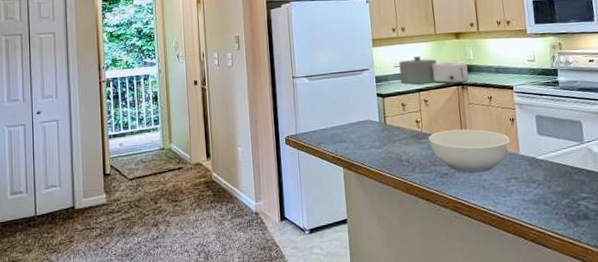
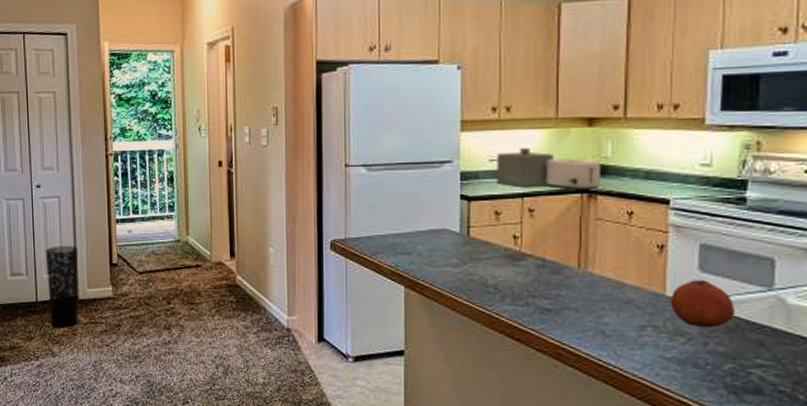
umbrella stand: none [44,162,75,238] -> present [45,246,79,328]
bowl: present [428,129,511,174] -> none [529,252,653,314]
fruit: none [523,140,564,175] -> present [670,280,734,328]

